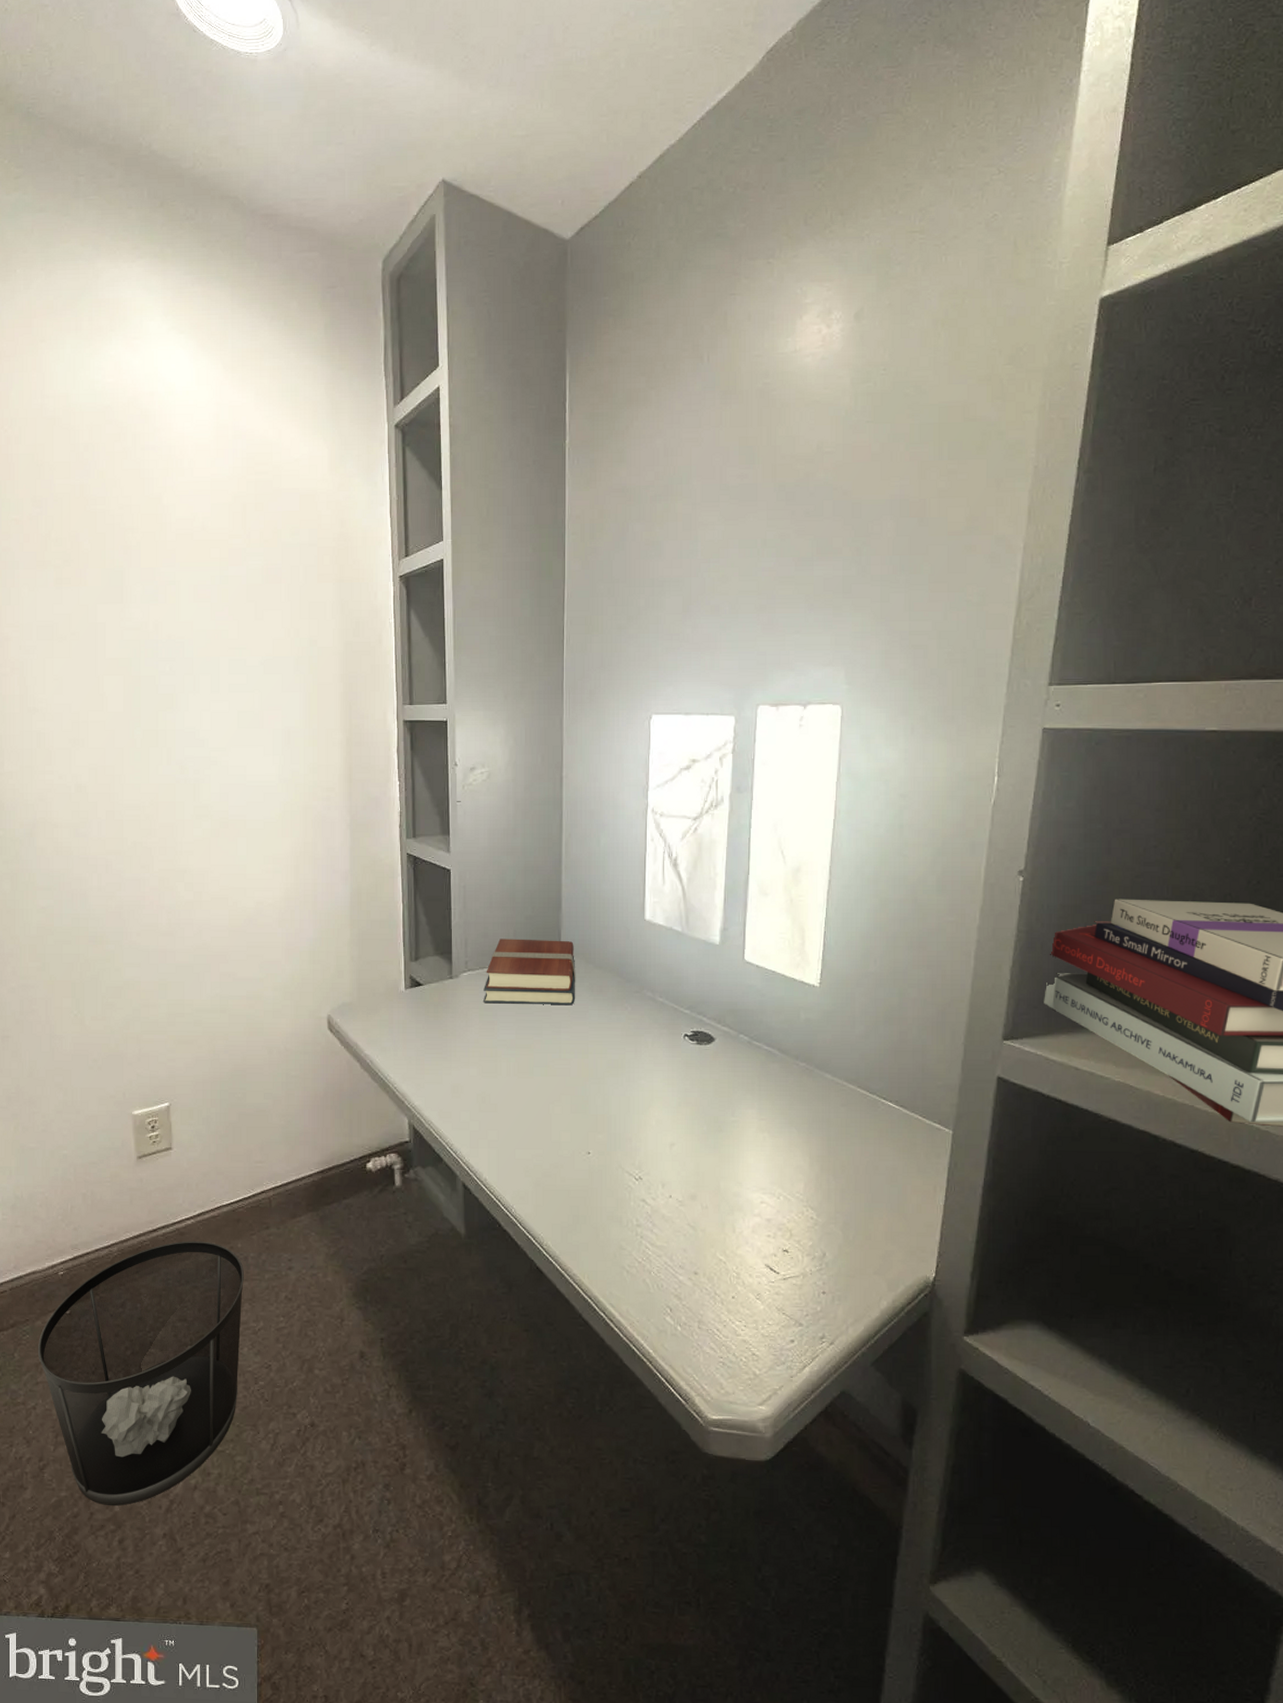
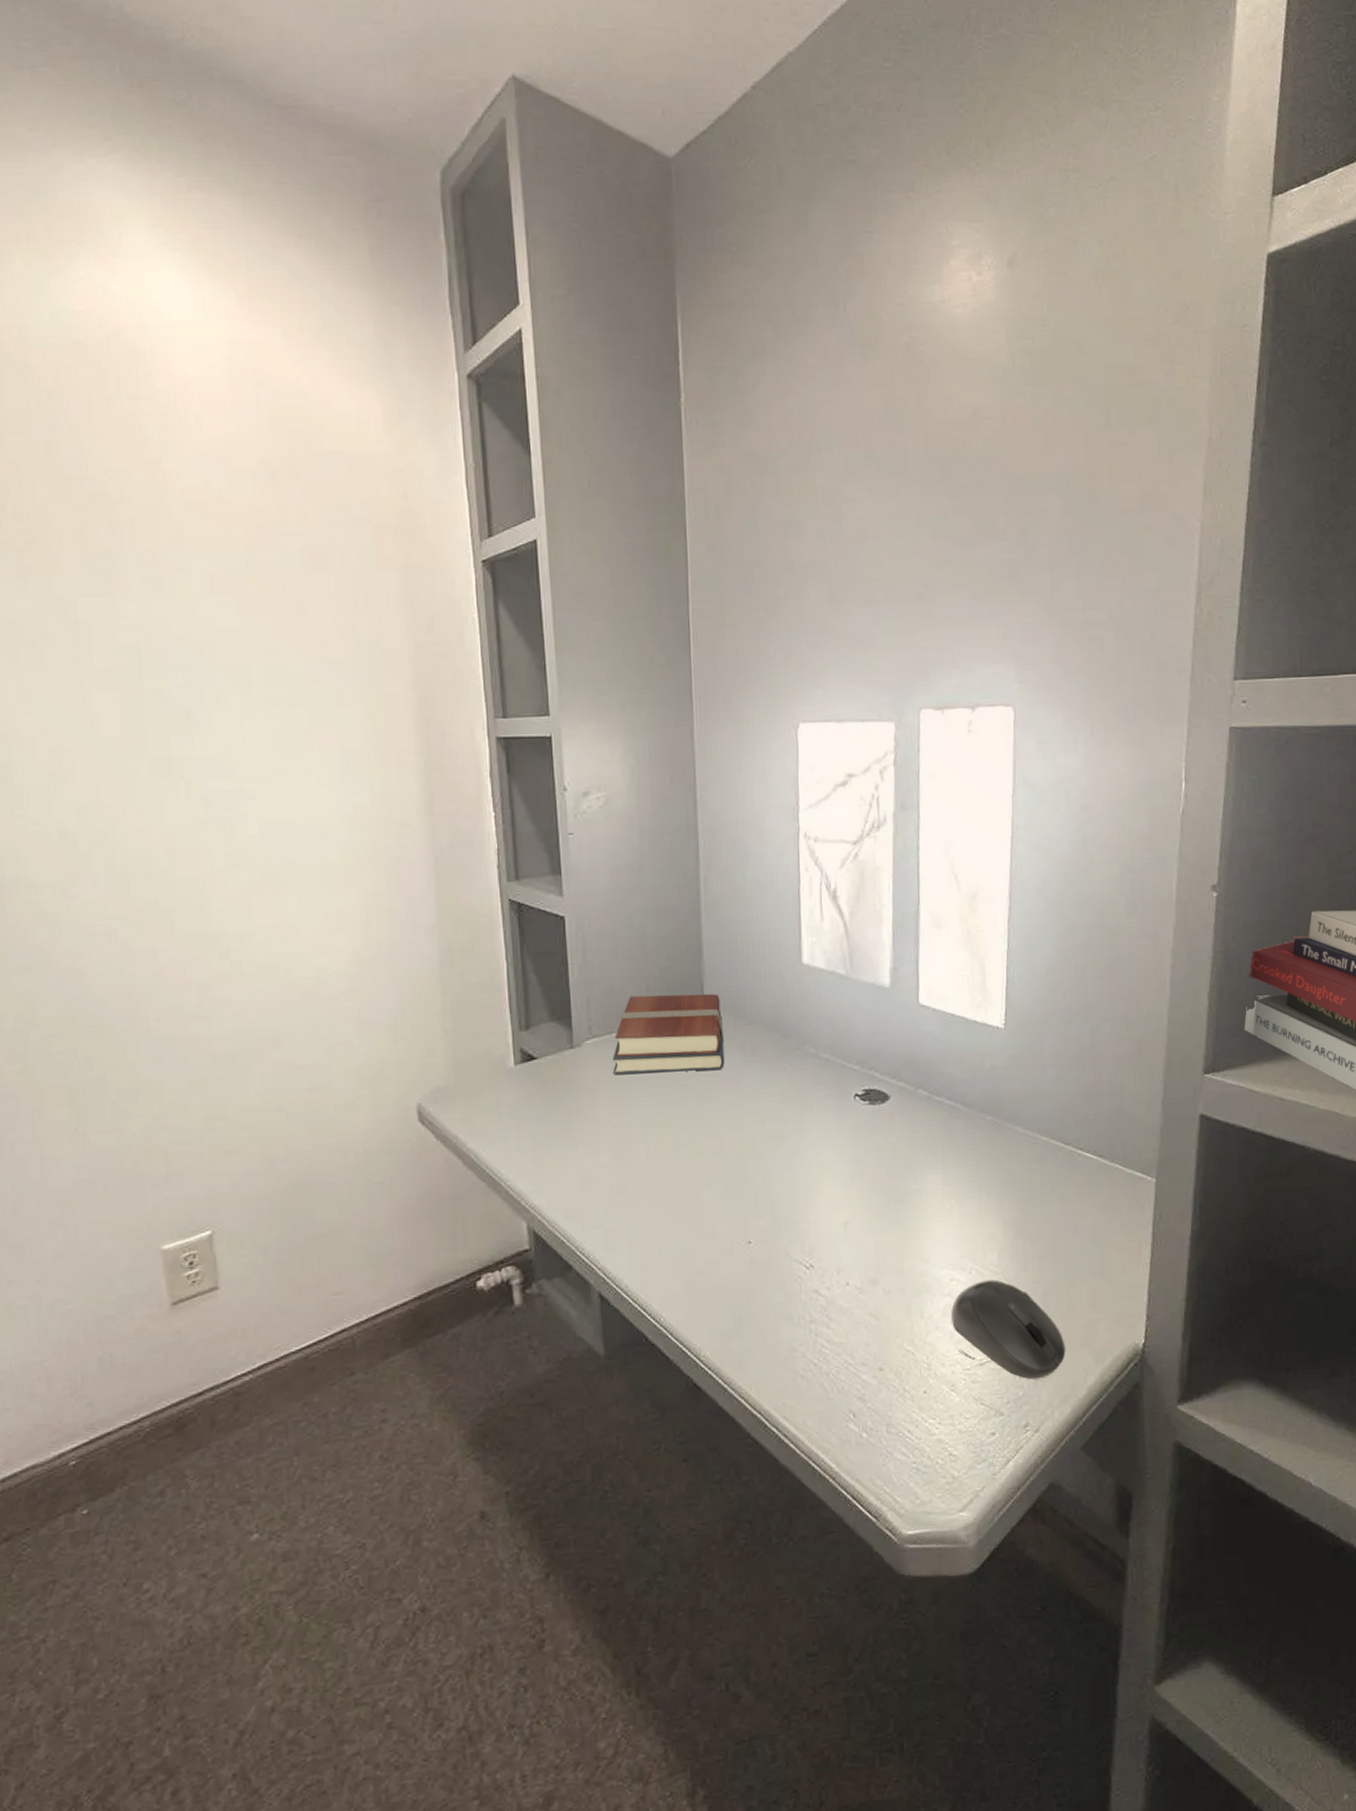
waste bin: present [37,1241,244,1506] -> none [44,1400,324,1752]
computer mouse: none [760,1206,862,1298] -> present [951,1279,1066,1379]

